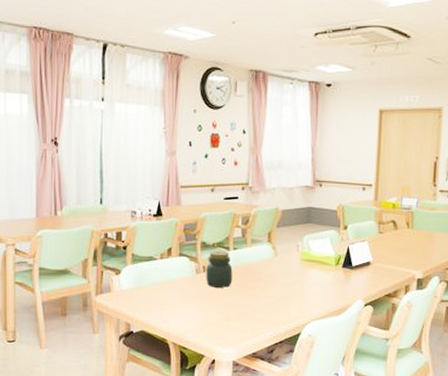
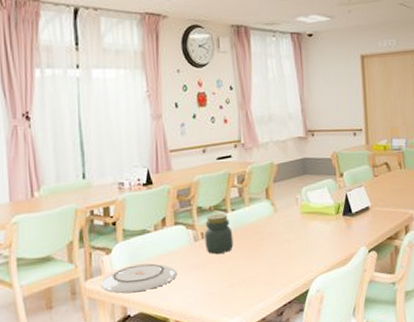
plate: none [109,287,178,312] -> present [100,263,177,293]

